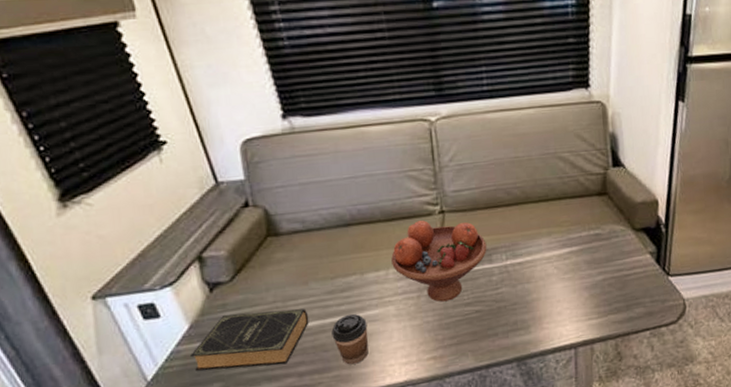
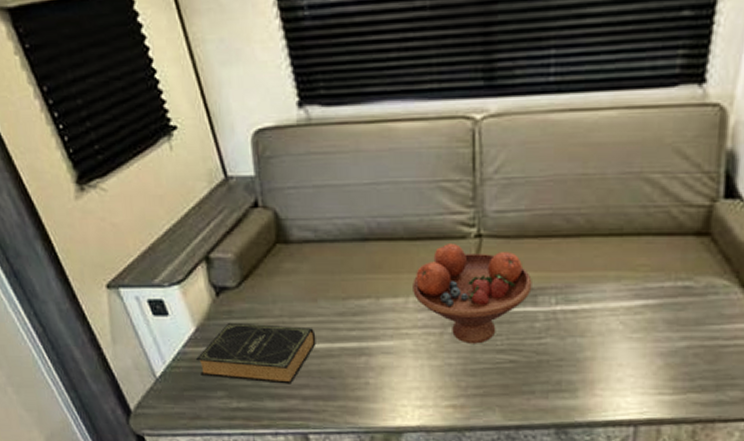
coffee cup: present [331,313,369,365] -> none [340,341,380,397]

